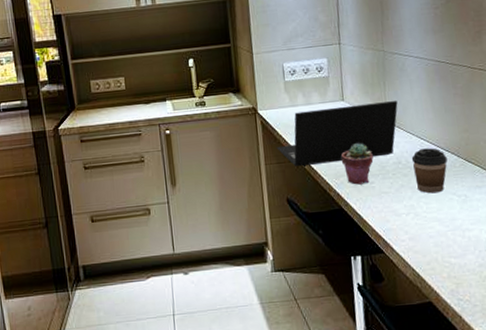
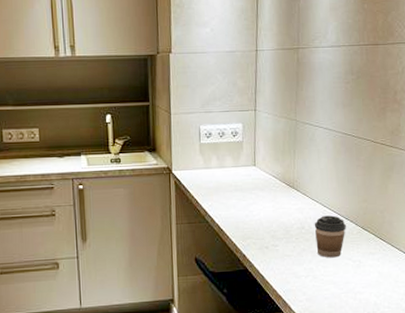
laptop: present [276,101,398,167] -> none [188,169,306,228]
potted succulent: present [341,143,374,185] -> none [250,207,279,247]

